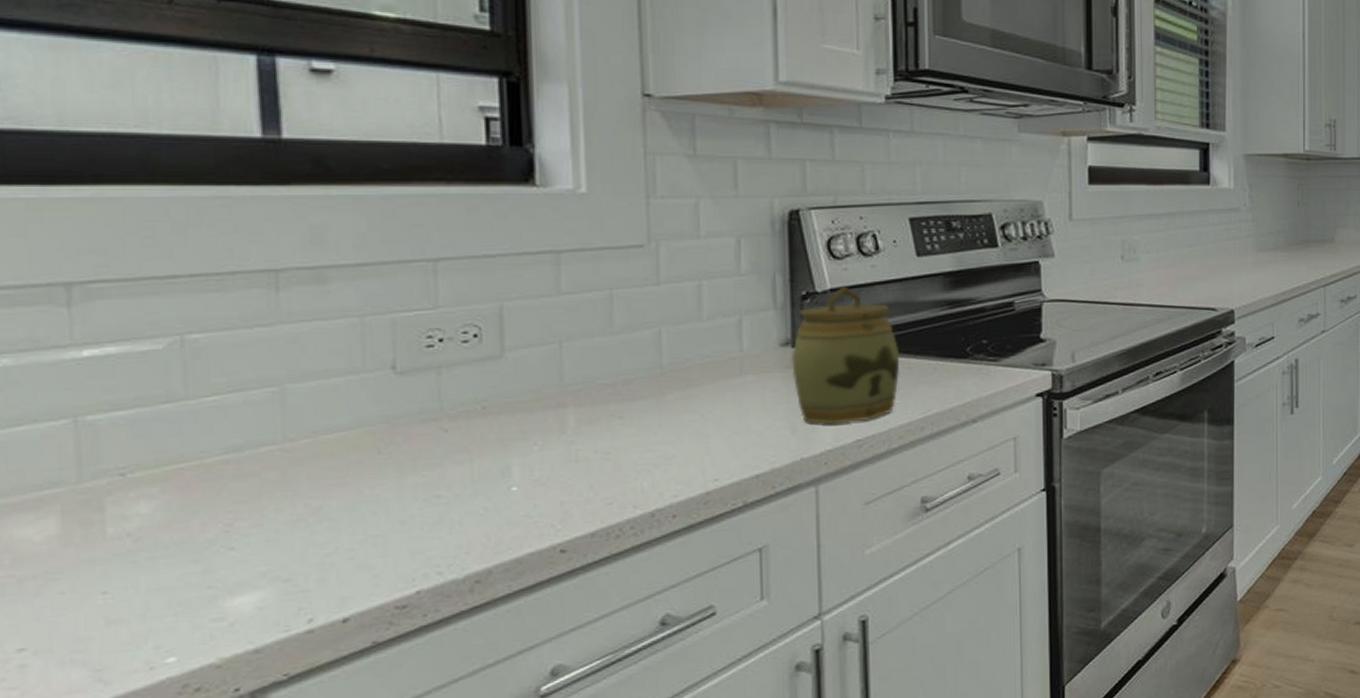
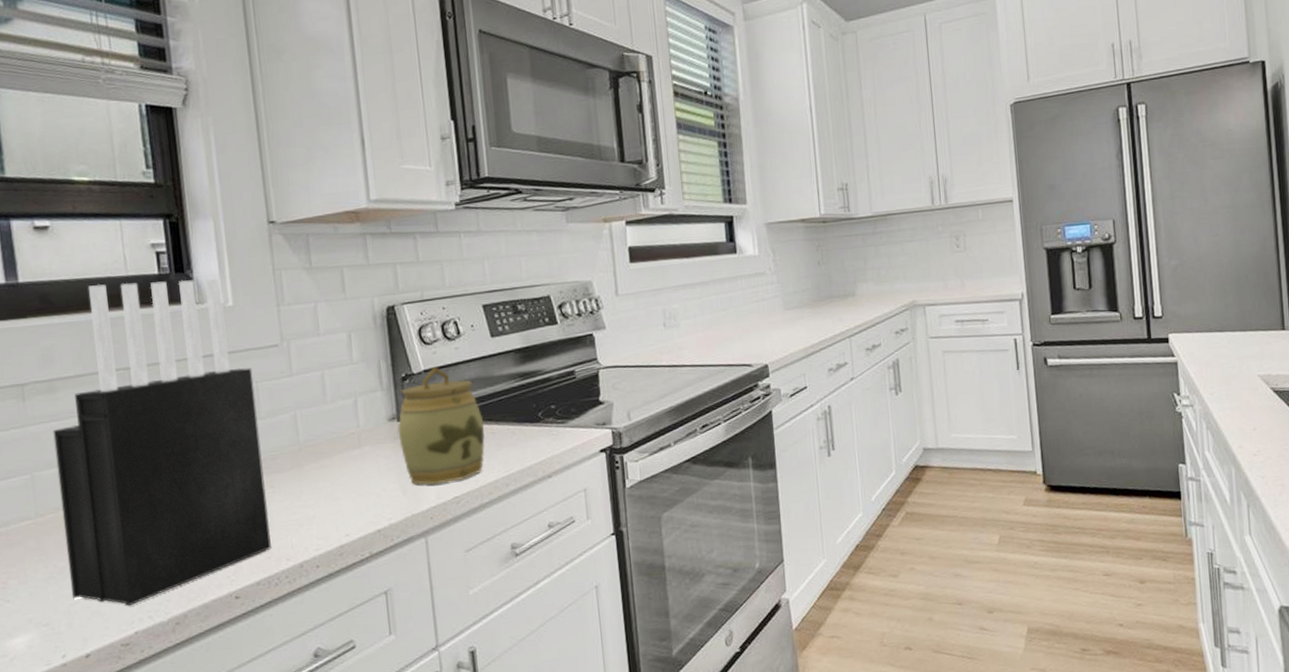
knife block: none [317,150,615,559] -> present [53,278,271,606]

